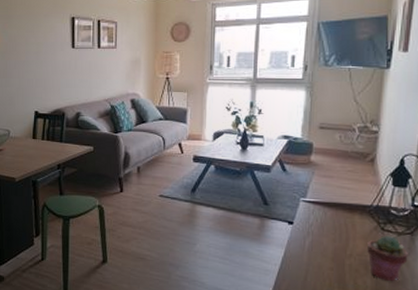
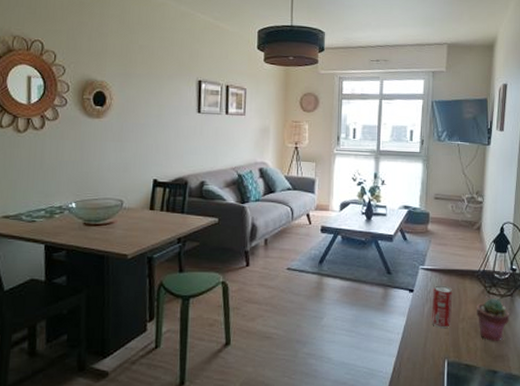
beverage can: none [312,218,339,263] -> present [431,285,453,328]

